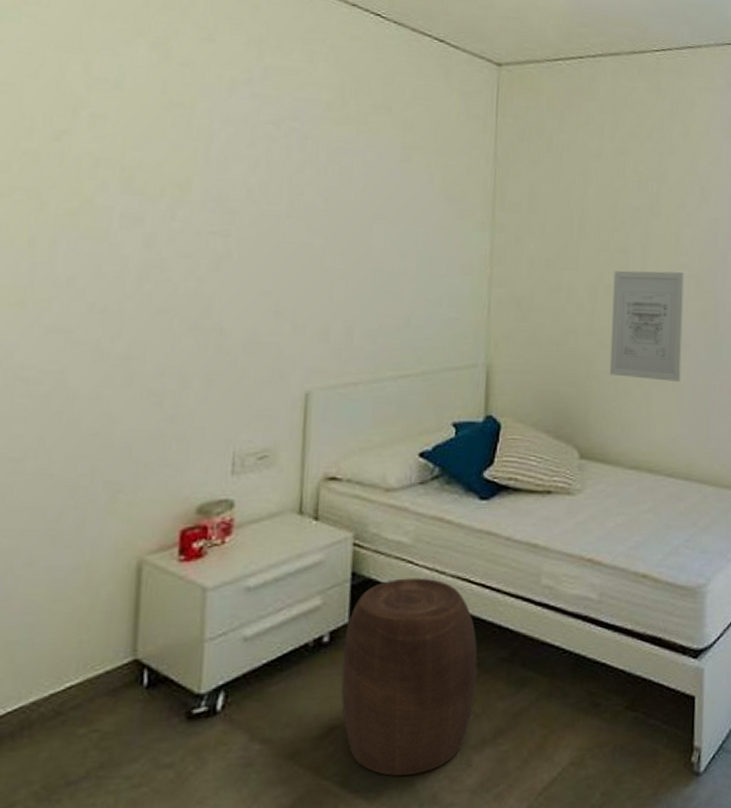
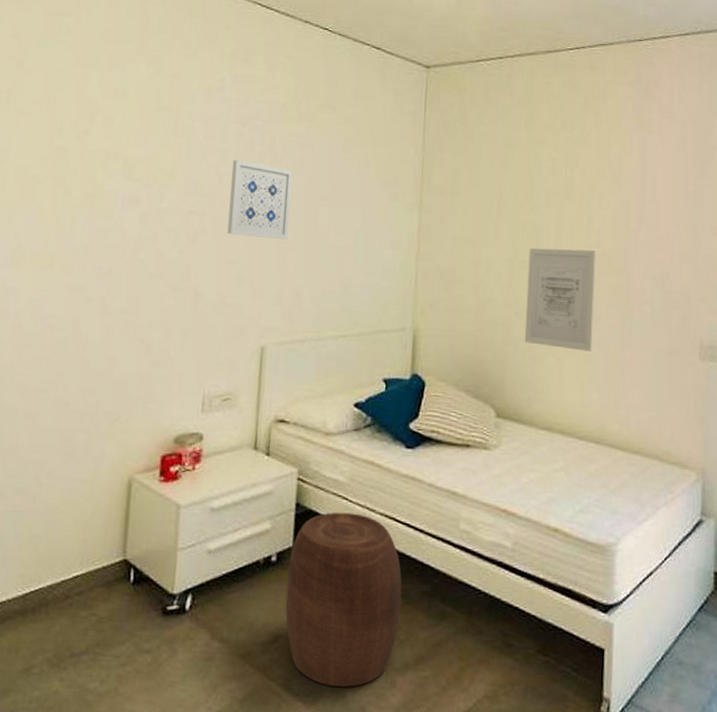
wall art: none [259,169,340,265] -> present [227,160,293,239]

